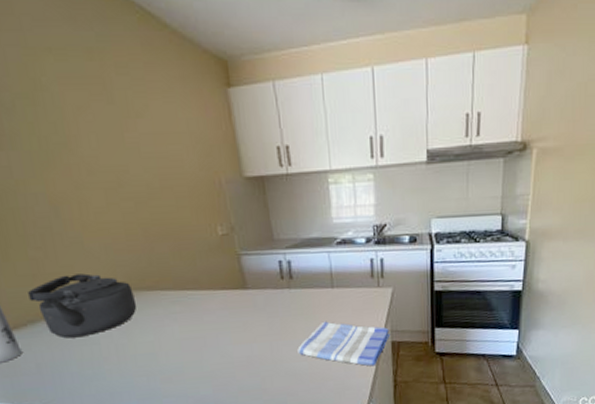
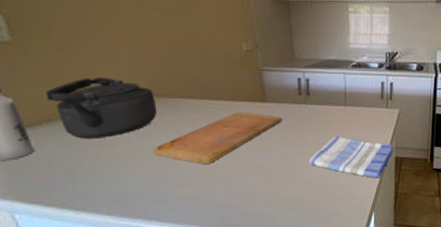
cutting board: none [135,301,265,360] -> present [152,112,281,165]

